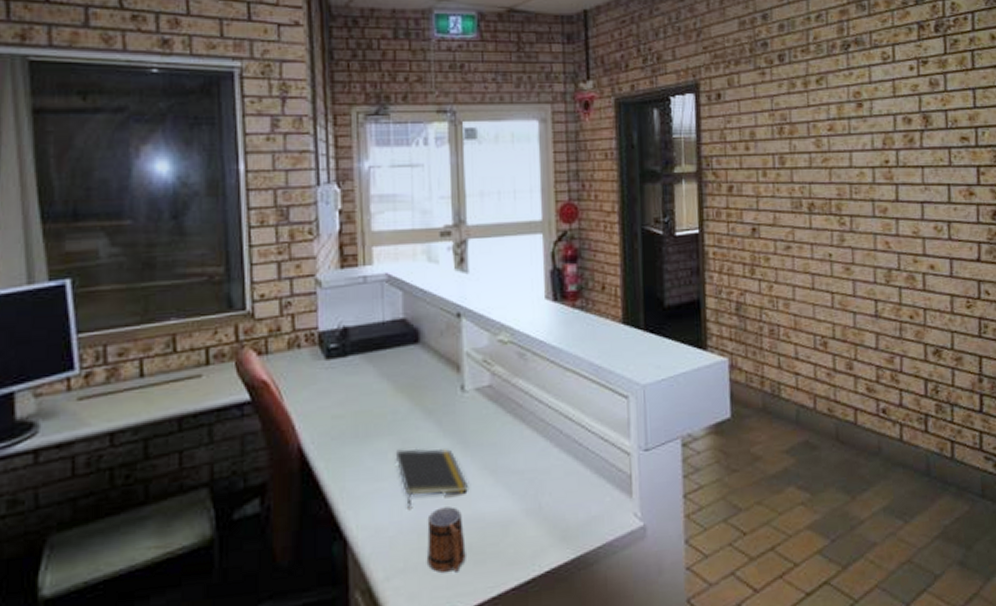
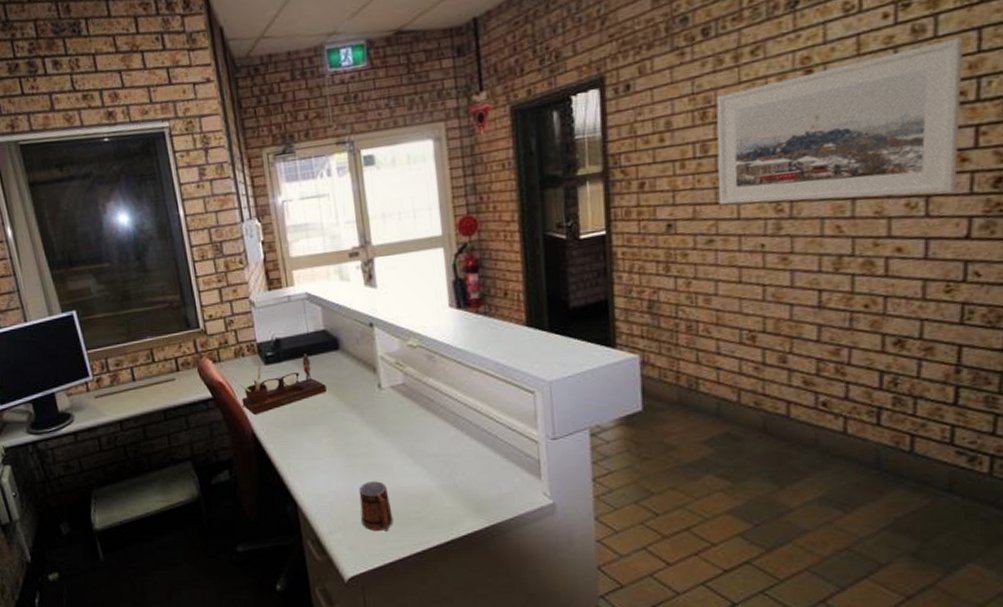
desk organizer: none [288,347,399,423] -> present [238,354,327,415]
notepad: present [395,448,468,507] -> none [327,435,391,480]
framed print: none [790,94,968,221] -> present [716,37,964,205]

